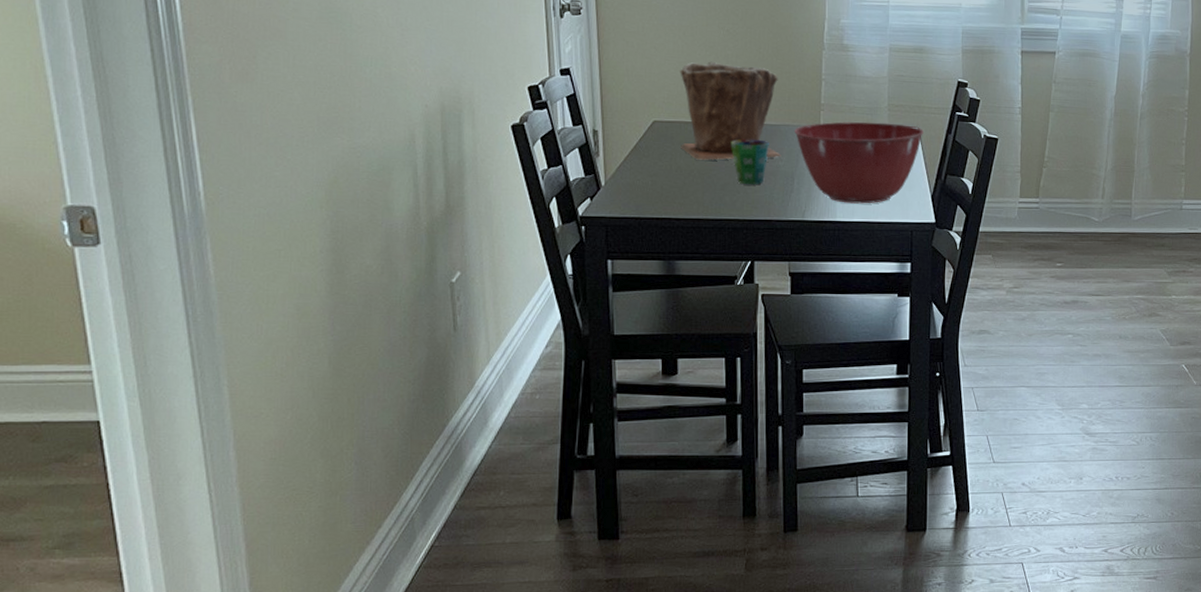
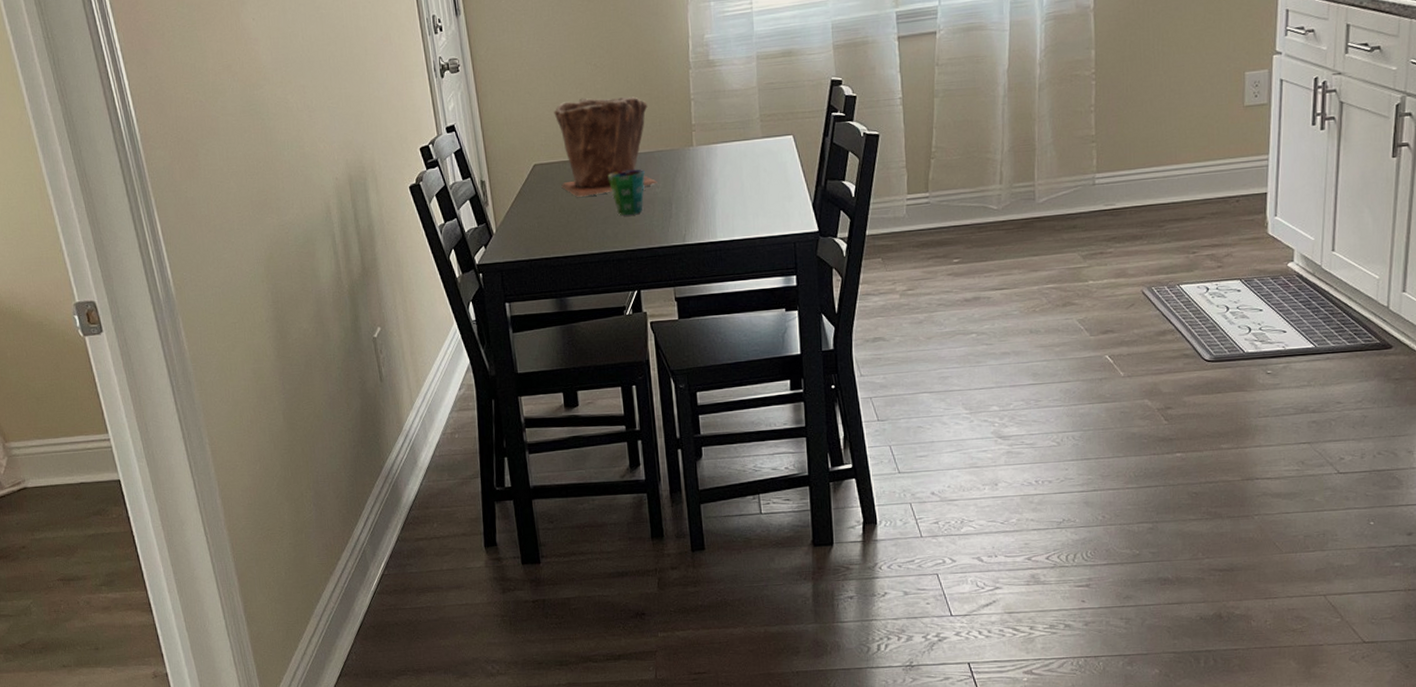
mixing bowl: present [794,122,924,204] -> none [668,133,799,222]

